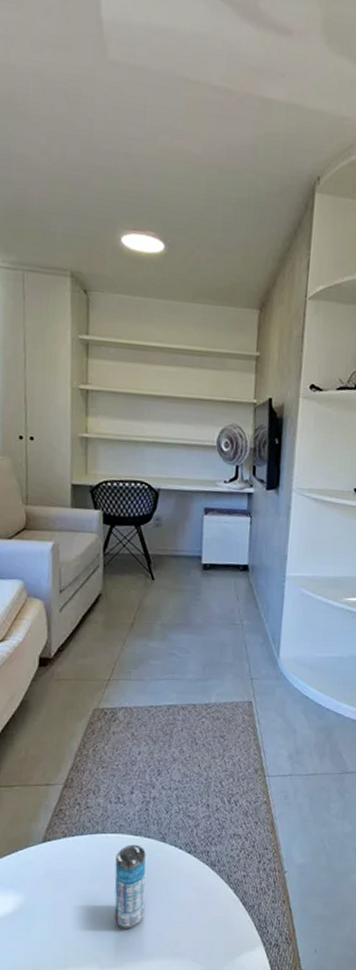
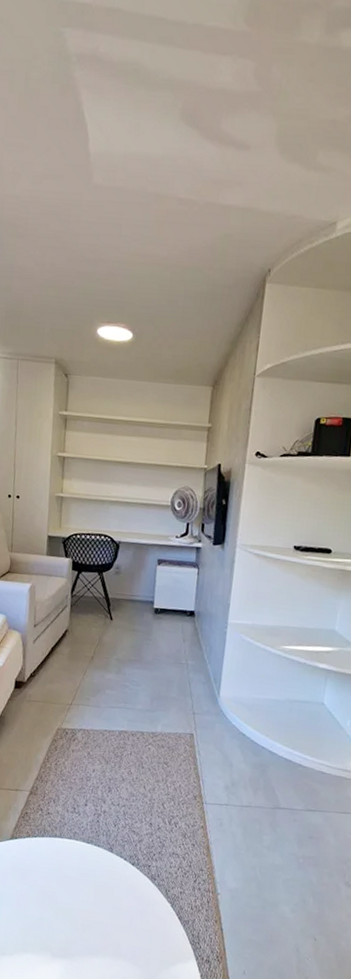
beverage can: present [114,844,146,929] -> none [67,850,96,926]

